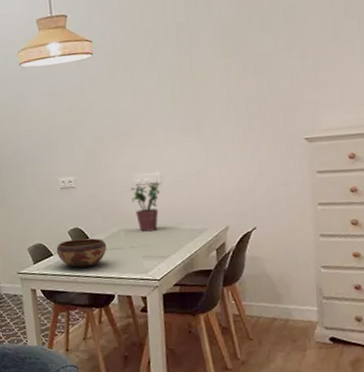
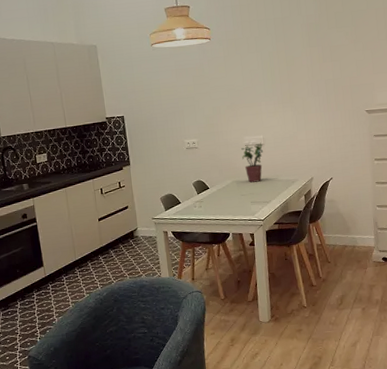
decorative bowl: present [56,238,107,268] -> none [183,188,223,213]

